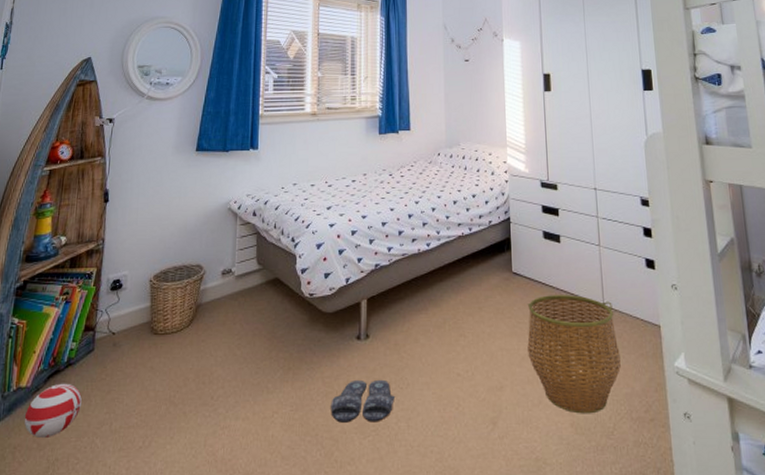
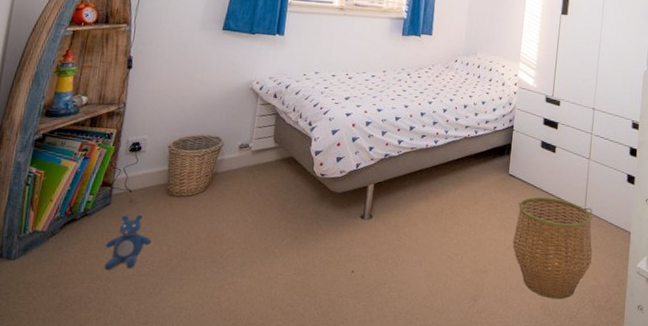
ball: present [24,383,82,437] -> none [39,230,97,278]
stuffed animal: none [90,358,138,425] -> present [104,214,152,271]
slippers: present [331,379,396,423] -> none [330,253,391,291]

